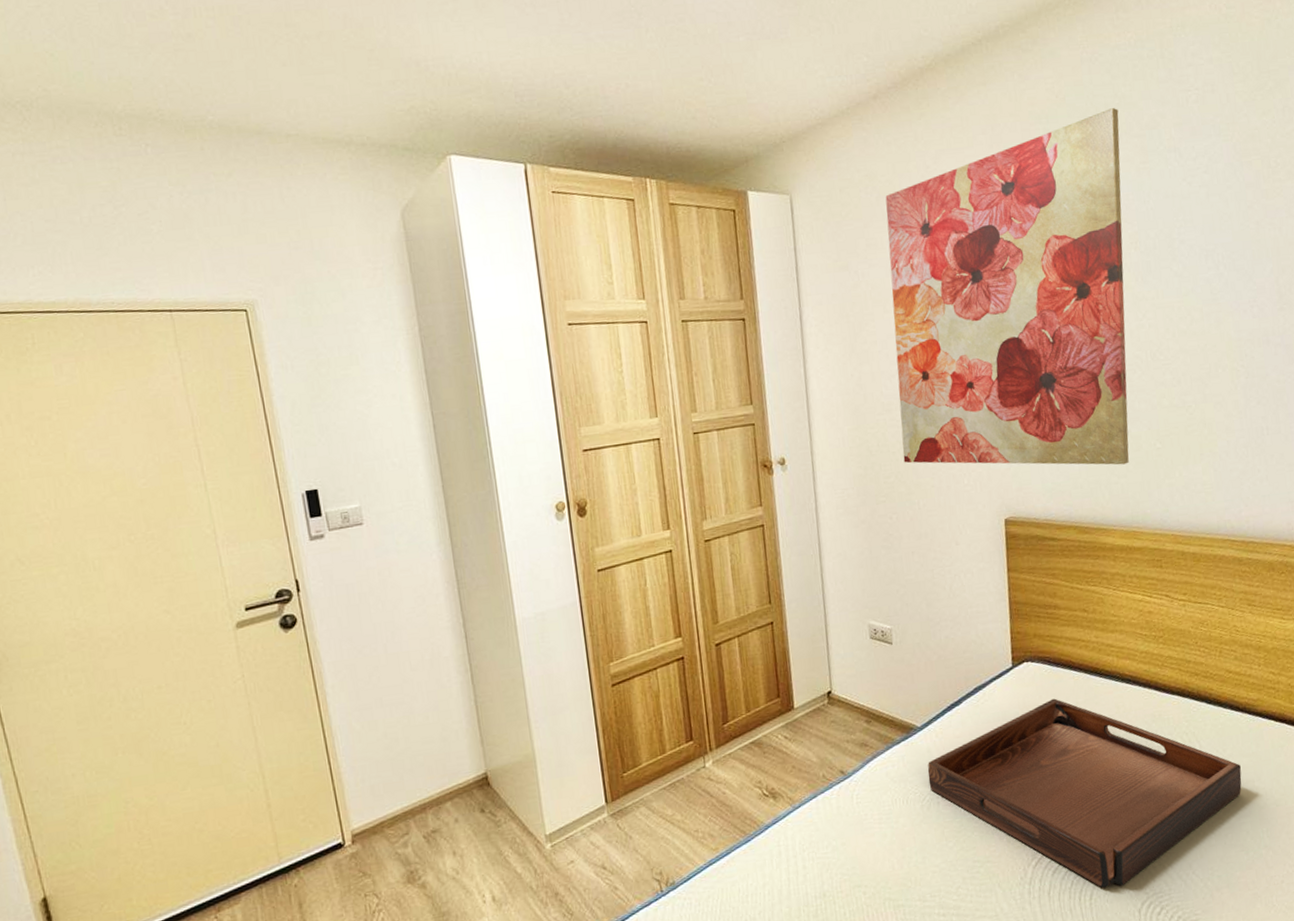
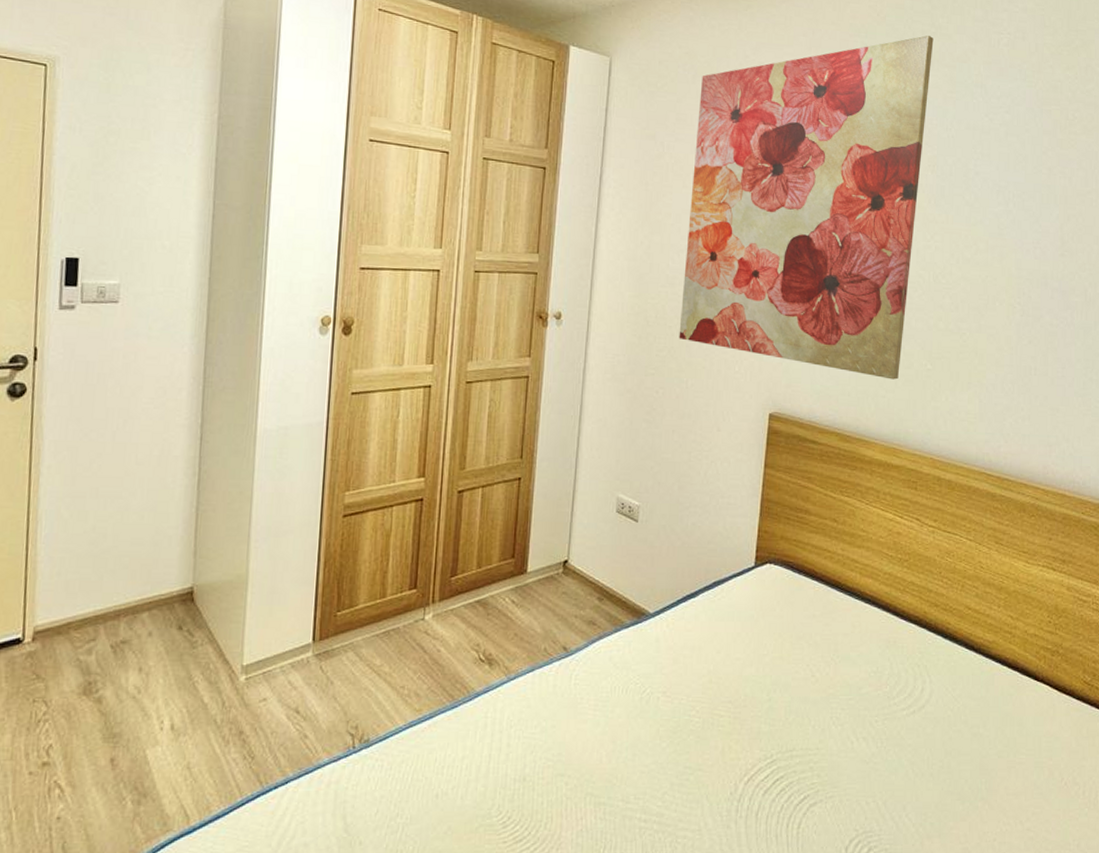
serving tray: present [927,698,1242,888] -> none [652,606,969,818]

